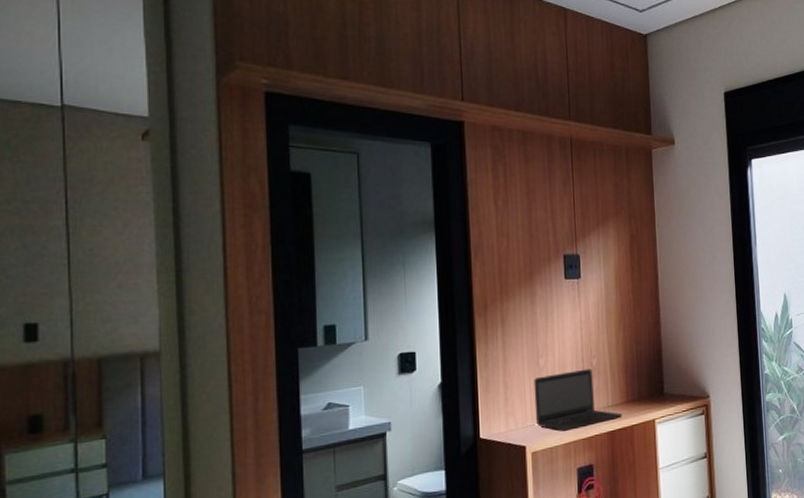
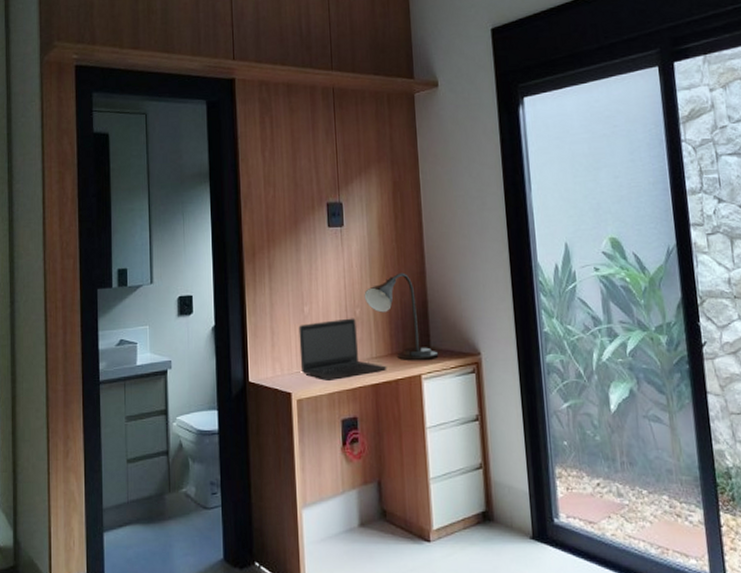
desk lamp: none [601,323,672,407] -> present [364,272,439,360]

